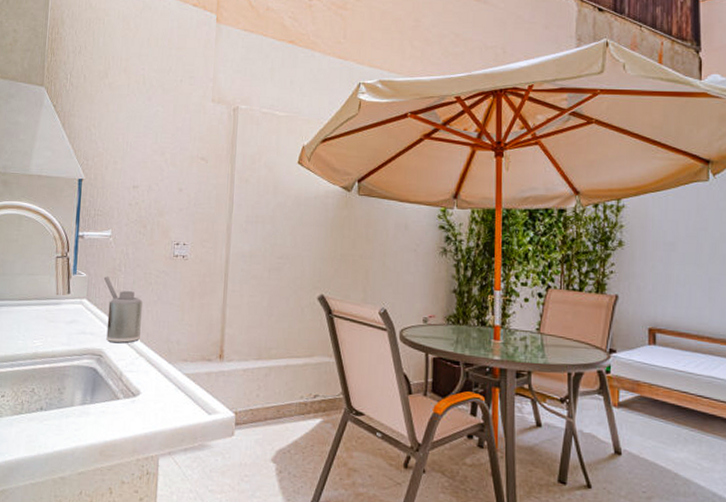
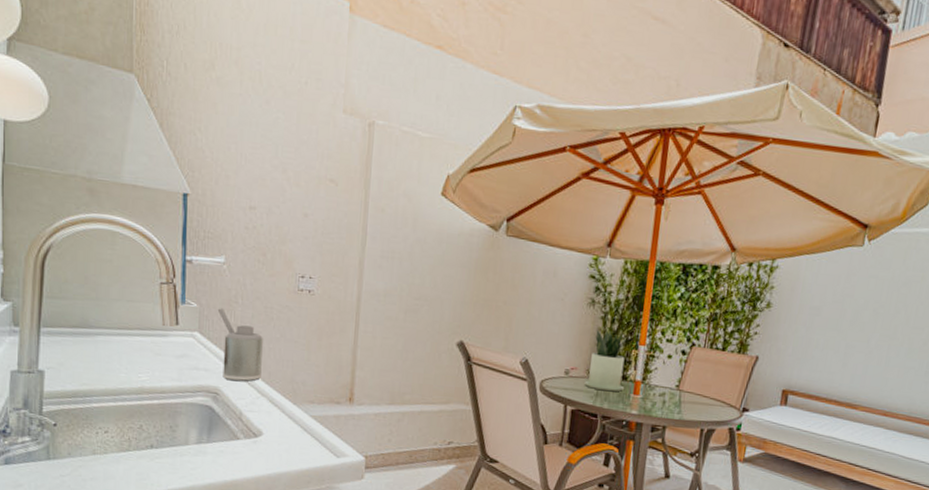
planter: none [443,277,484,338] -> present [584,330,626,392]

